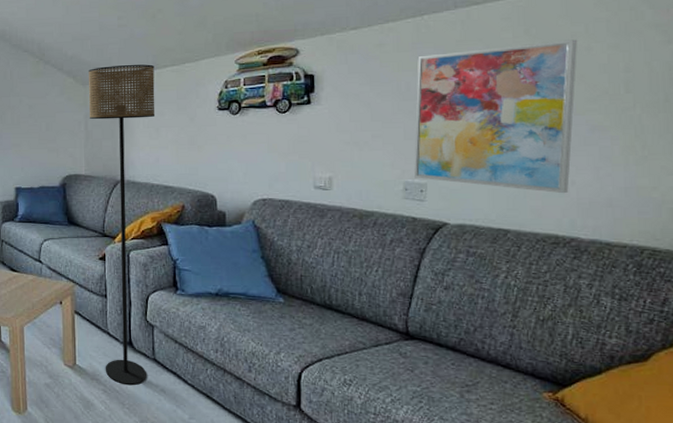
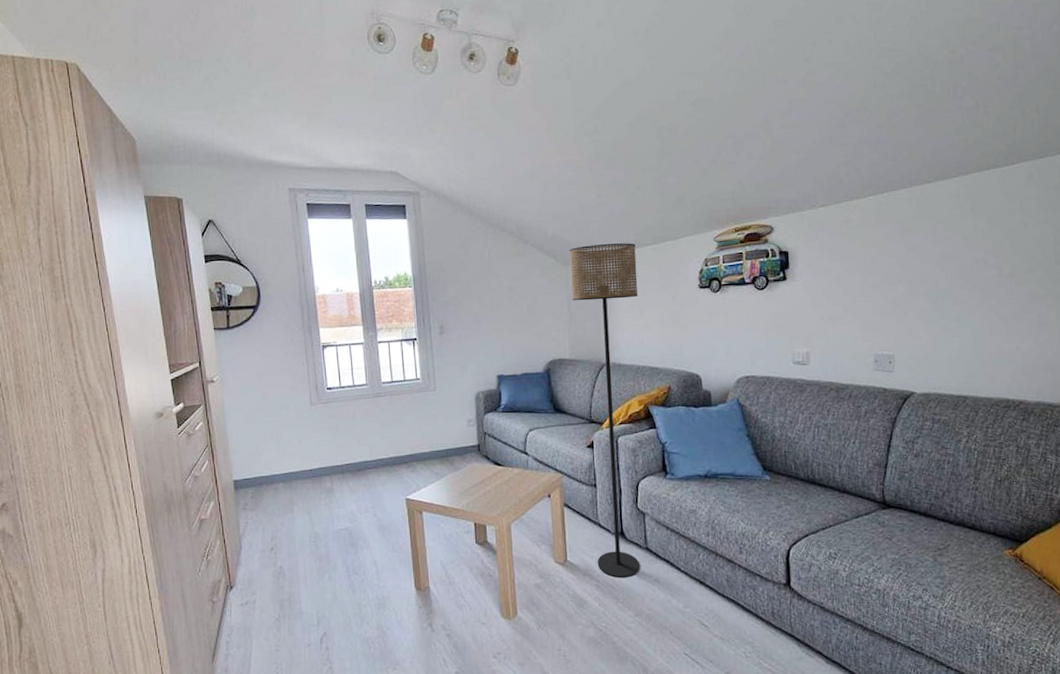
wall art: present [414,39,577,194] -> none [880,215,1015,360]

